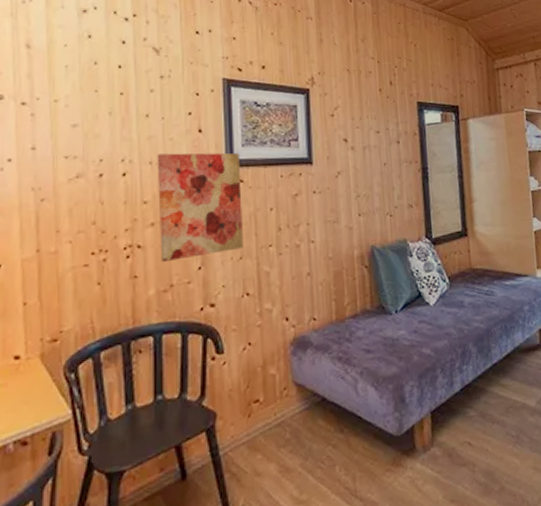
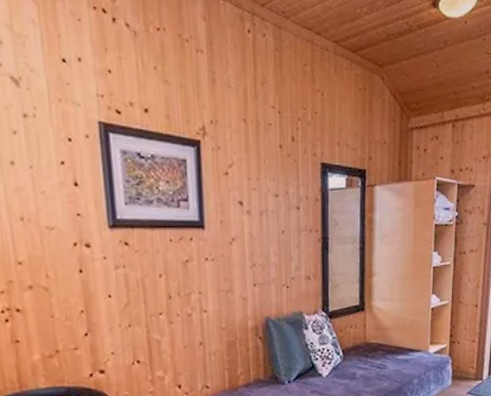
wall art: present [157,152,243,263] -> none [28,209,132,328]

